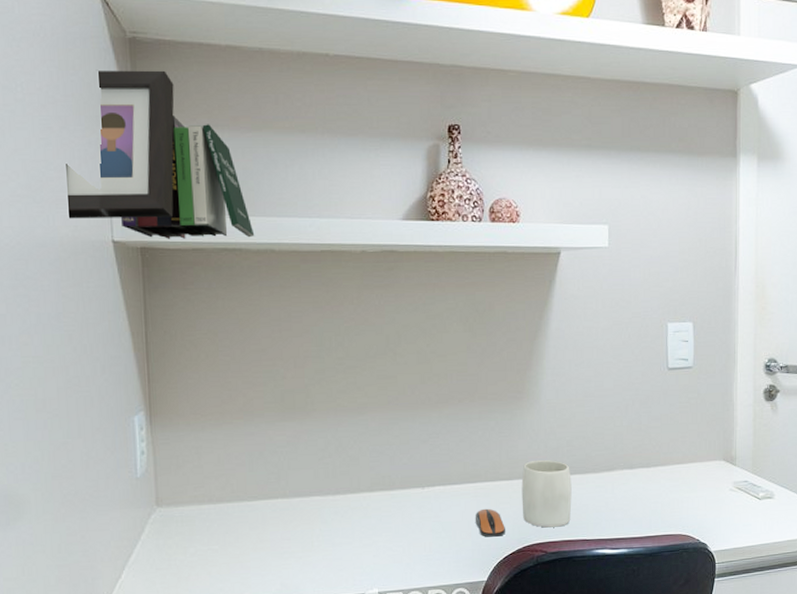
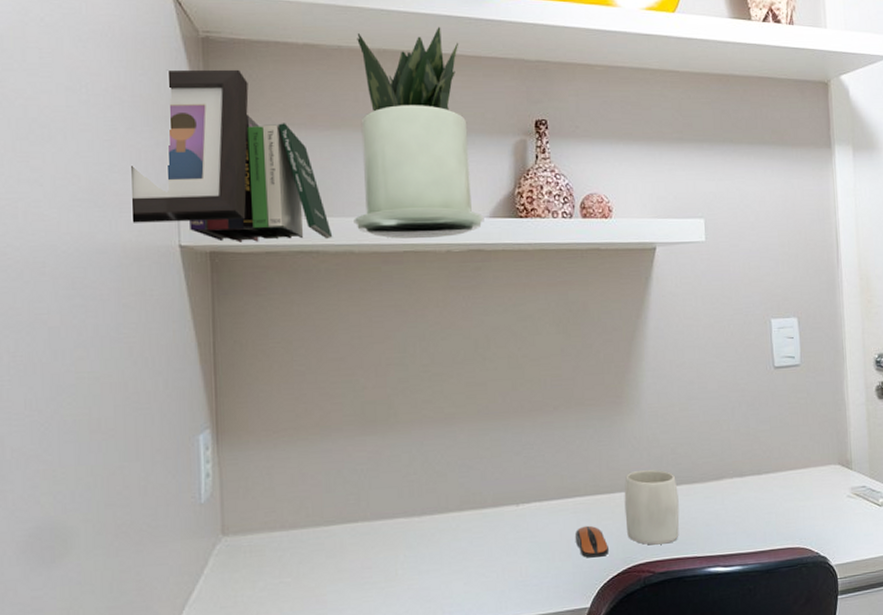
planter: none [274,30,398,239] -> present [354,27,484,239]

